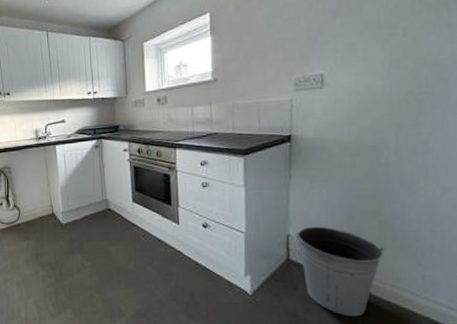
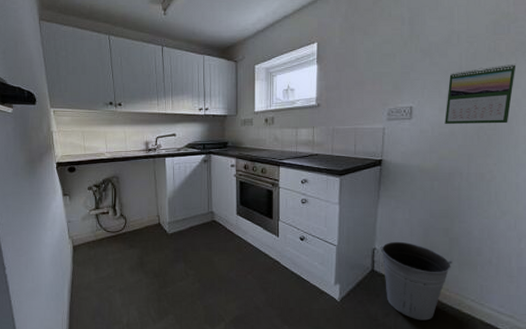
calendar: none [363,15,450,91] -> present [445,63,516,124]

